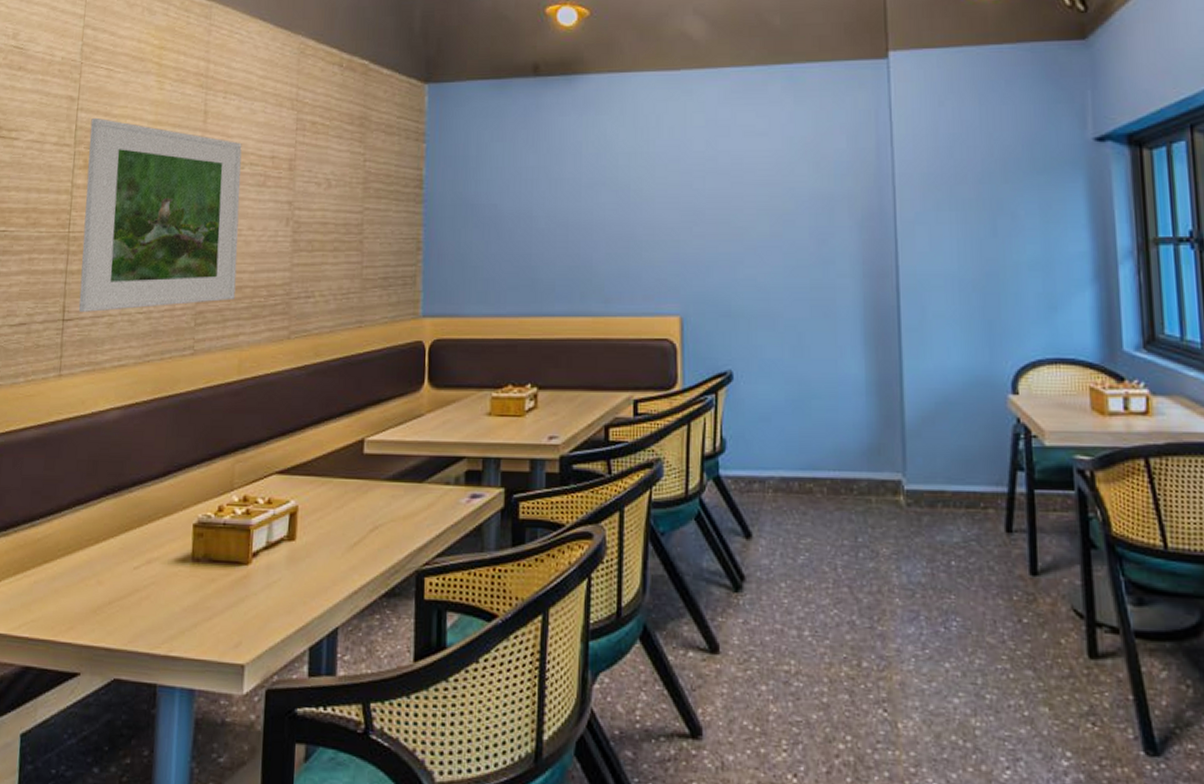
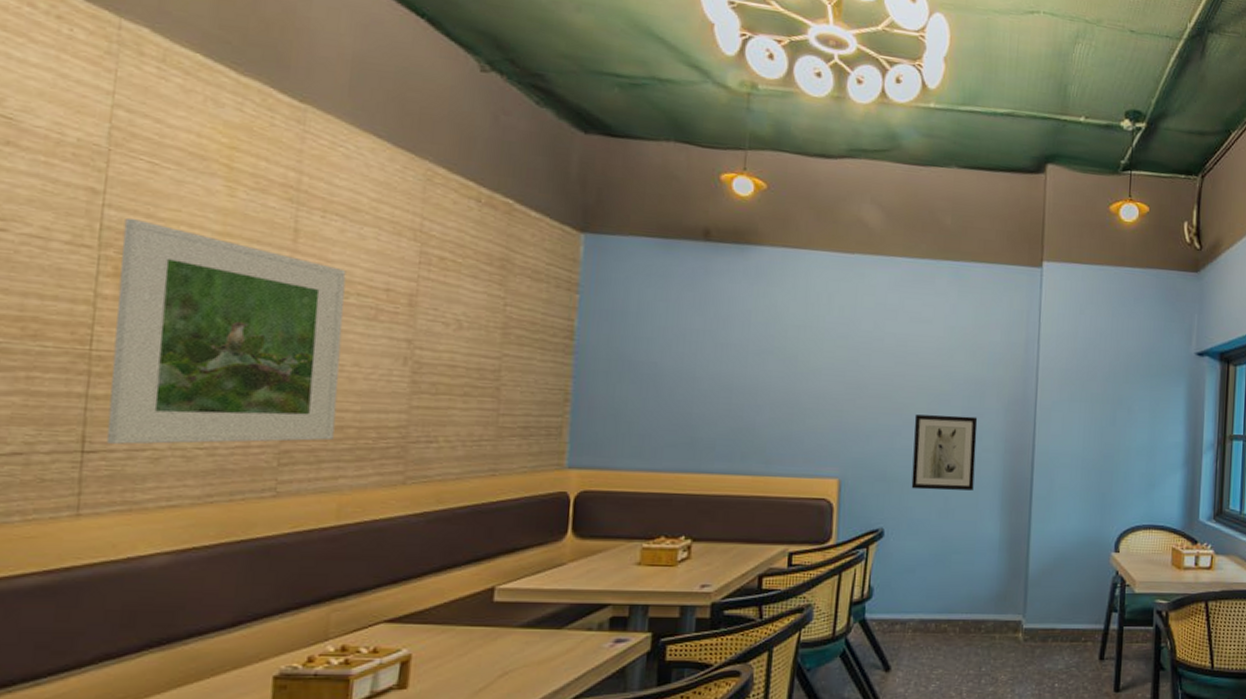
wall art: none [757,237,830,325] -> present [911,414,978,491]

